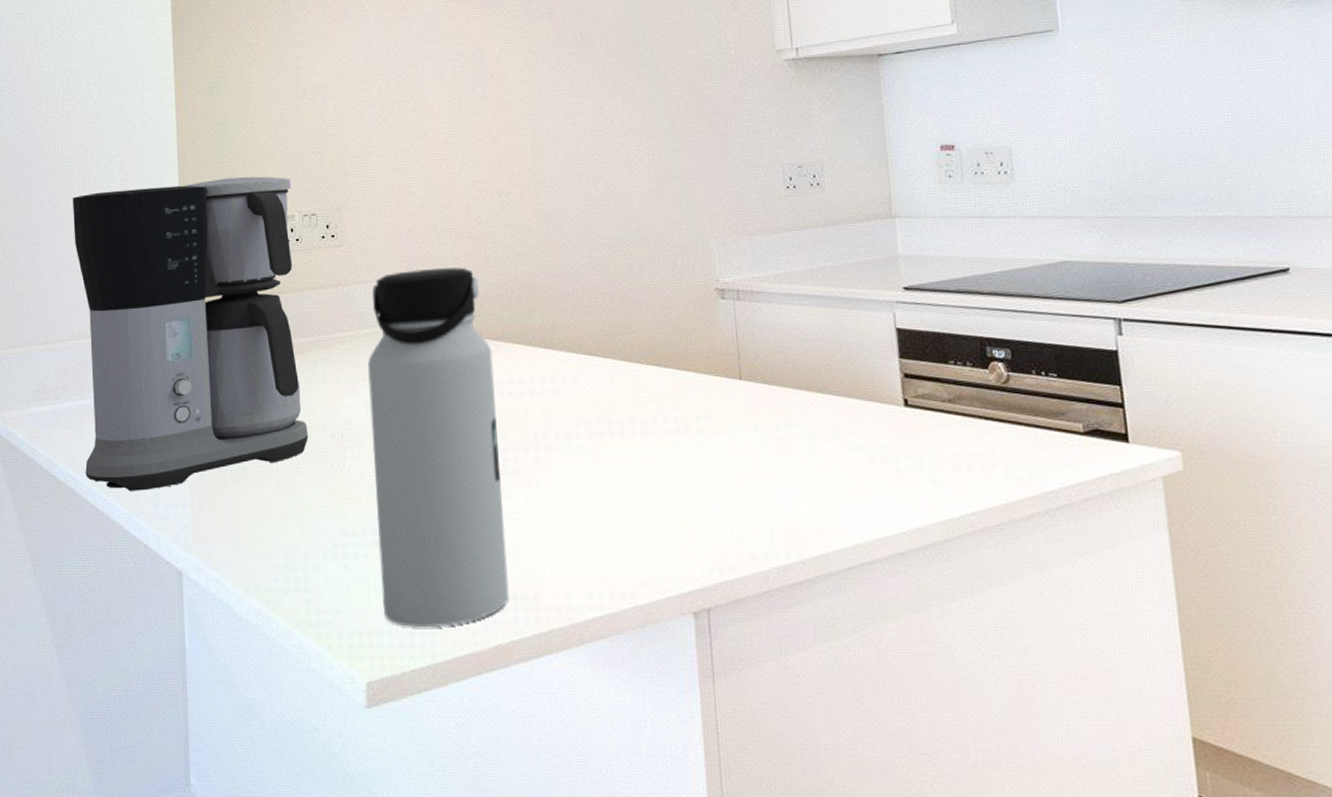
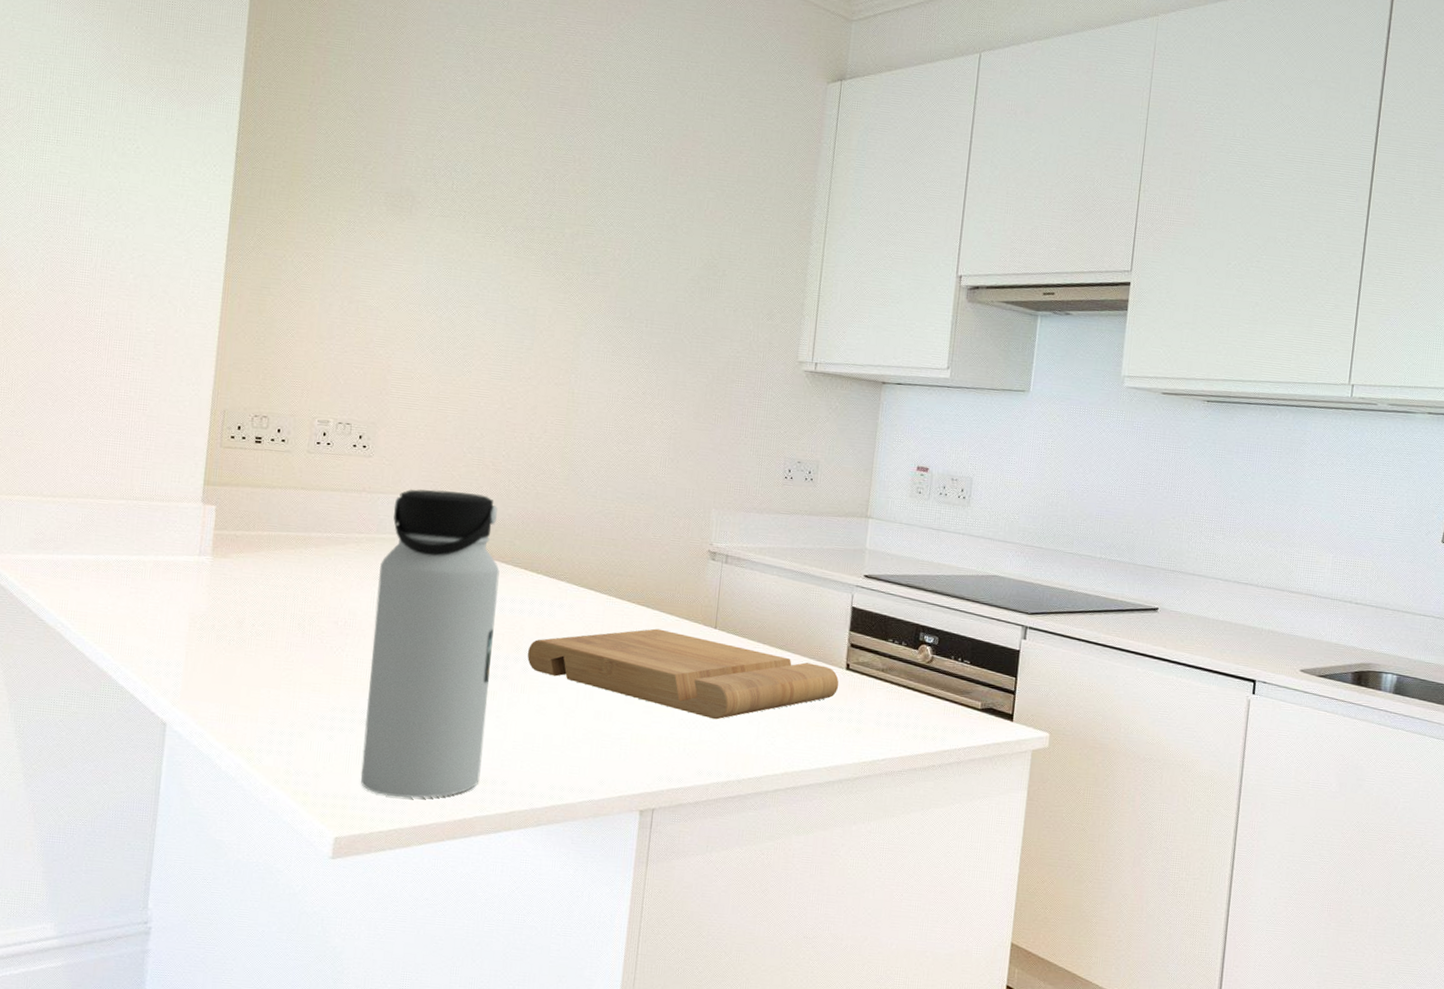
coffee maker: present [73,176,308,491] -> none [77,362,331,647]
cutting board: none [537,390,900,490] -> present [527,628,839,720]

